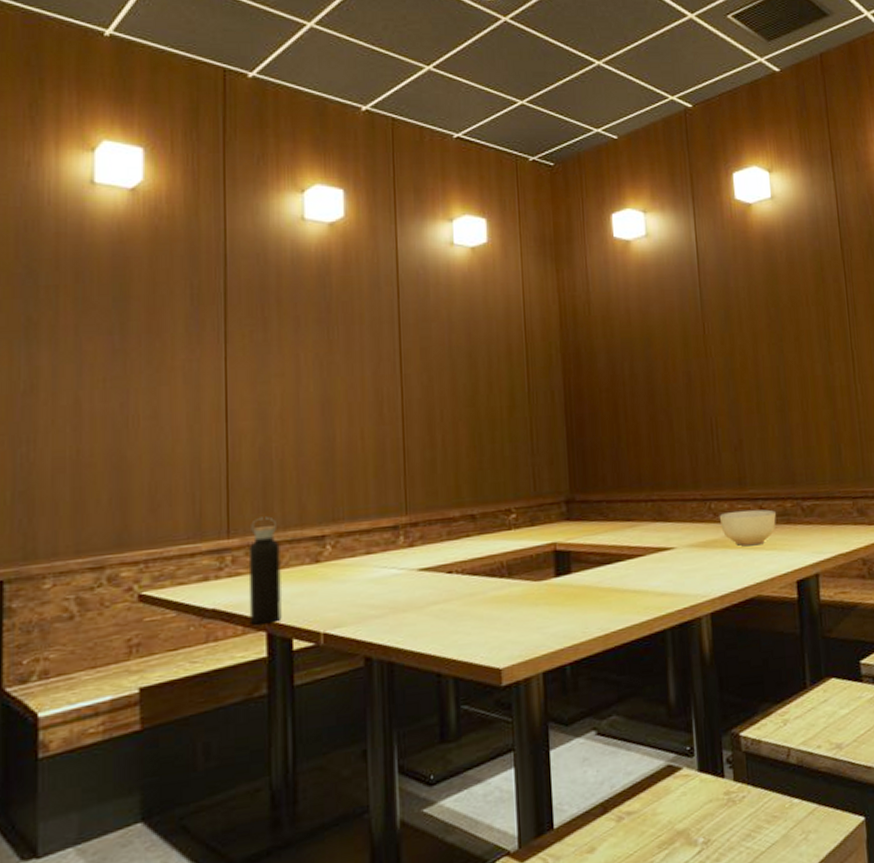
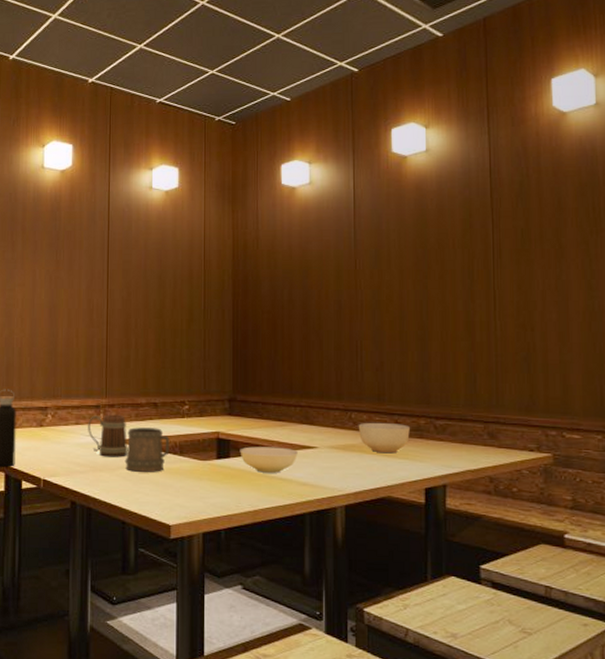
beer mug: none [383,534,440,593] -> present [88,414,128,457]
beer mug: none [436,546,495,607] -> present [124,427,170,472]
bowl: none [583,552,653,587] -> present [240,446,298,473]

